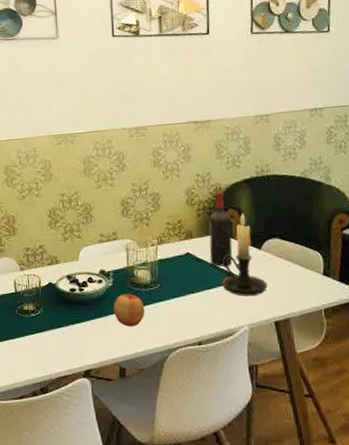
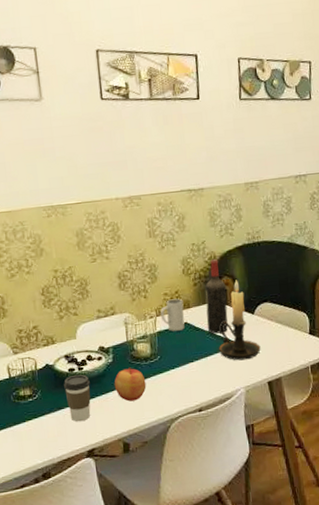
coffee cup: none [65,295,90,342] -> present [64,374,91,422]
mug: none [162,228,187,261] -> present [160,298,185,331]

